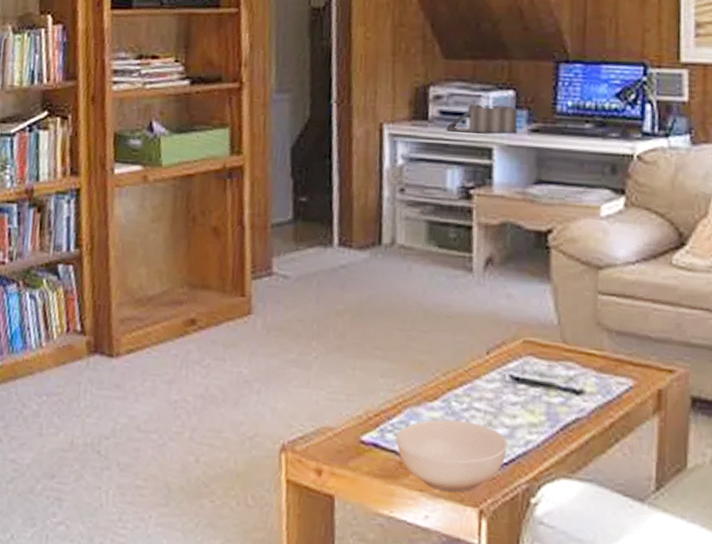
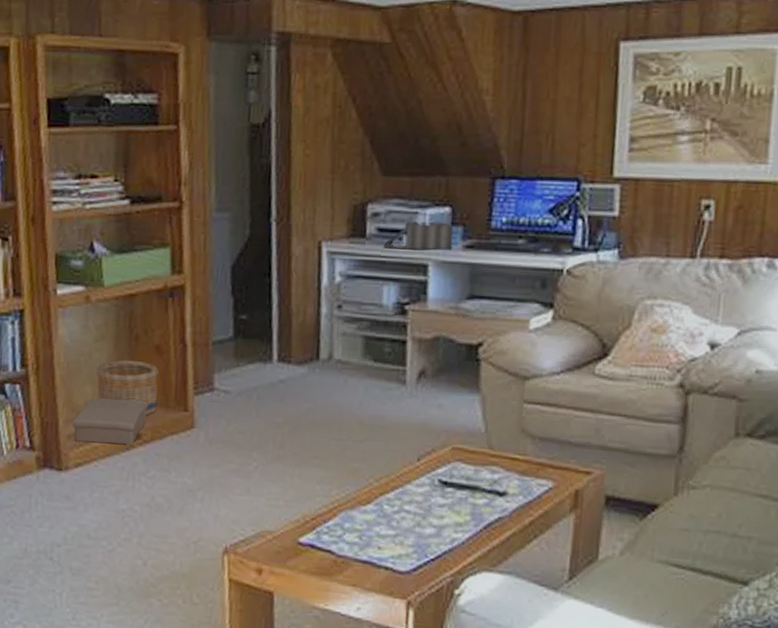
decorative box: none [125,280,204,332] -> present [72,397,148,446]
basket: none [152,242,216,301] -> present [97,360,159,416]
bowl: present [395,419,507,492] -> none [331,521,435,586]

